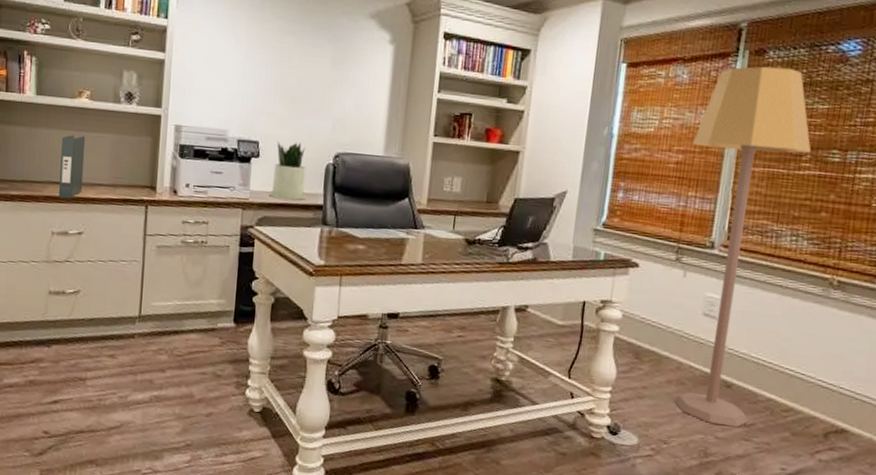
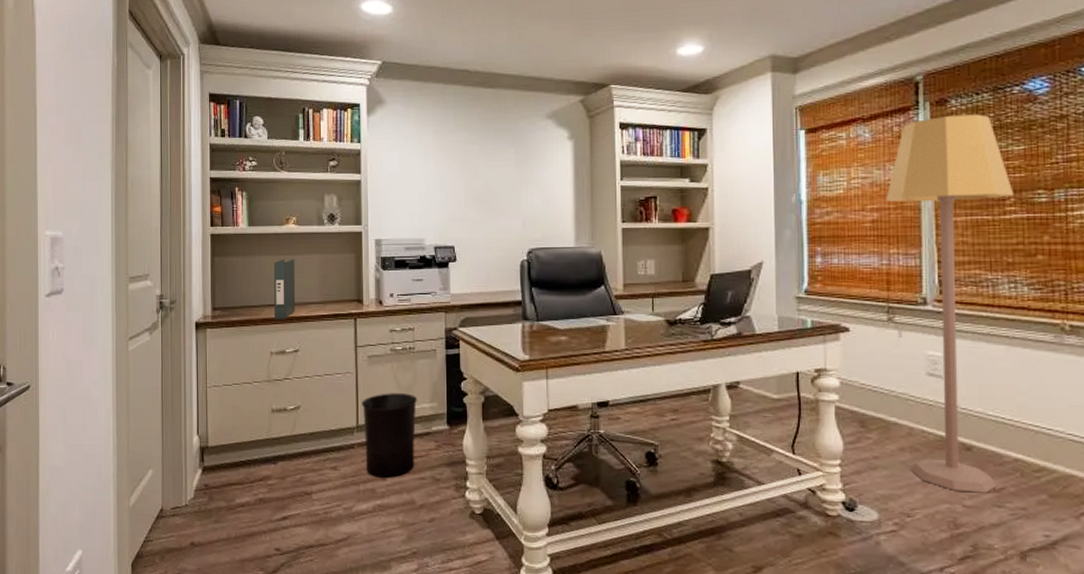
waste bin: none [145,285,206,370] -> present [361,393,418,478]
planter: present [268,141,307,201] -> none [468,243,505,299]

